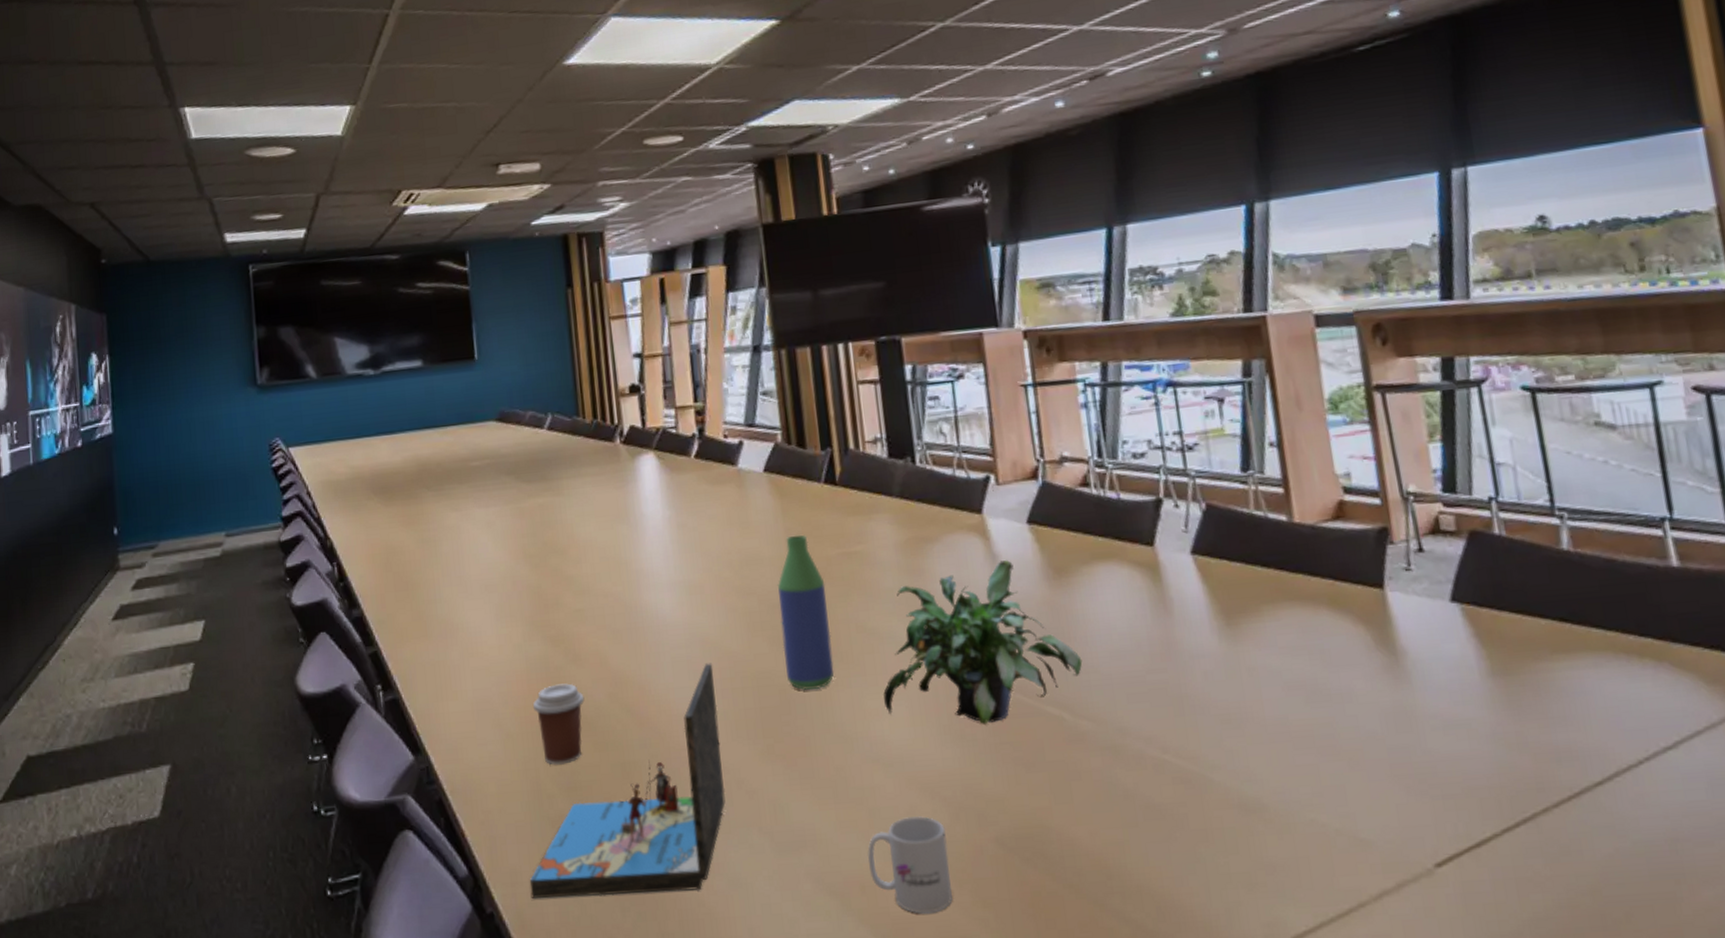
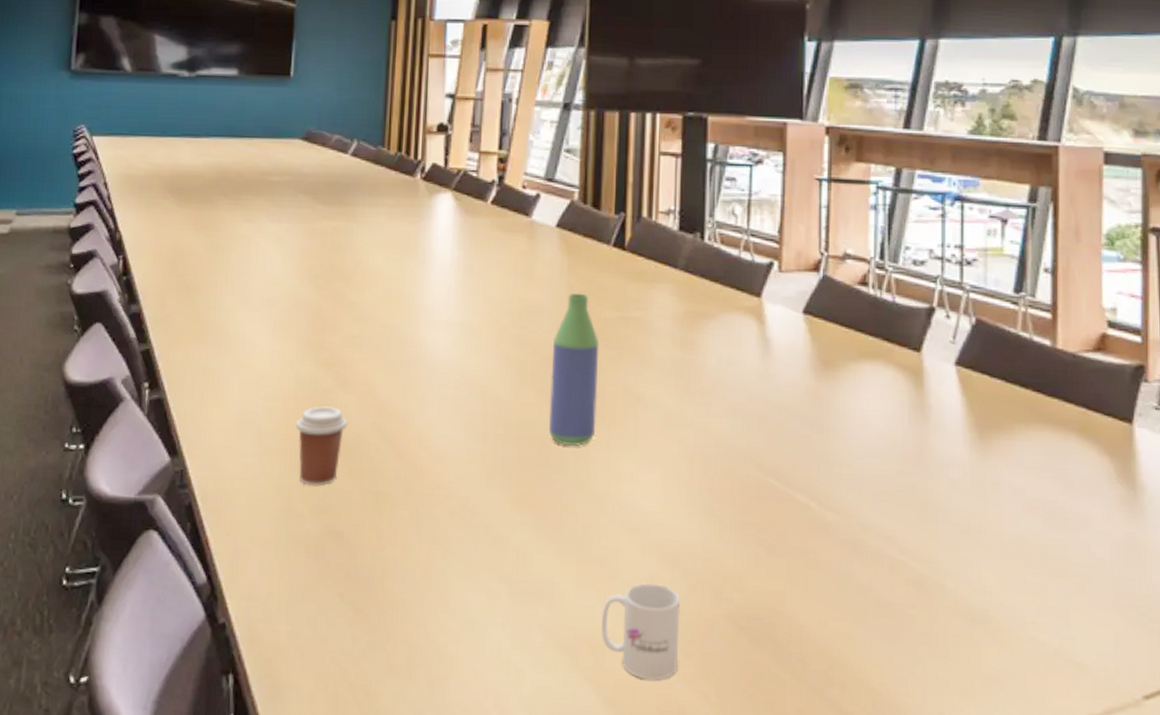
book: present [529,663,726,898] -> none [265,406,479,628]
potted plant: present [883,559,1083,724] -> none [640,345,836,503]

